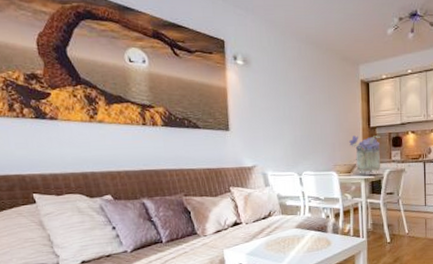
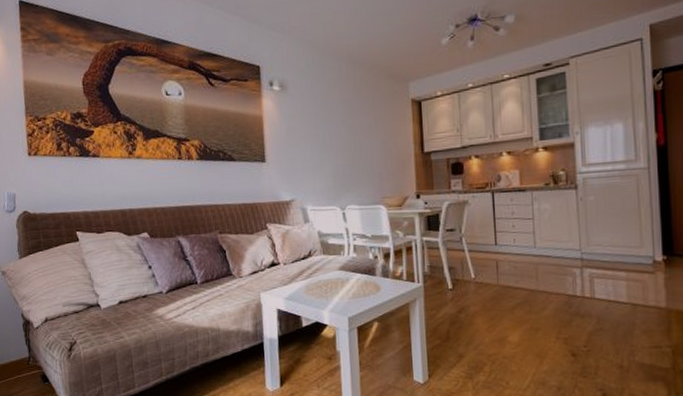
flower bouquet: present [347,135,381,176] -> none [397,162,439,210]

